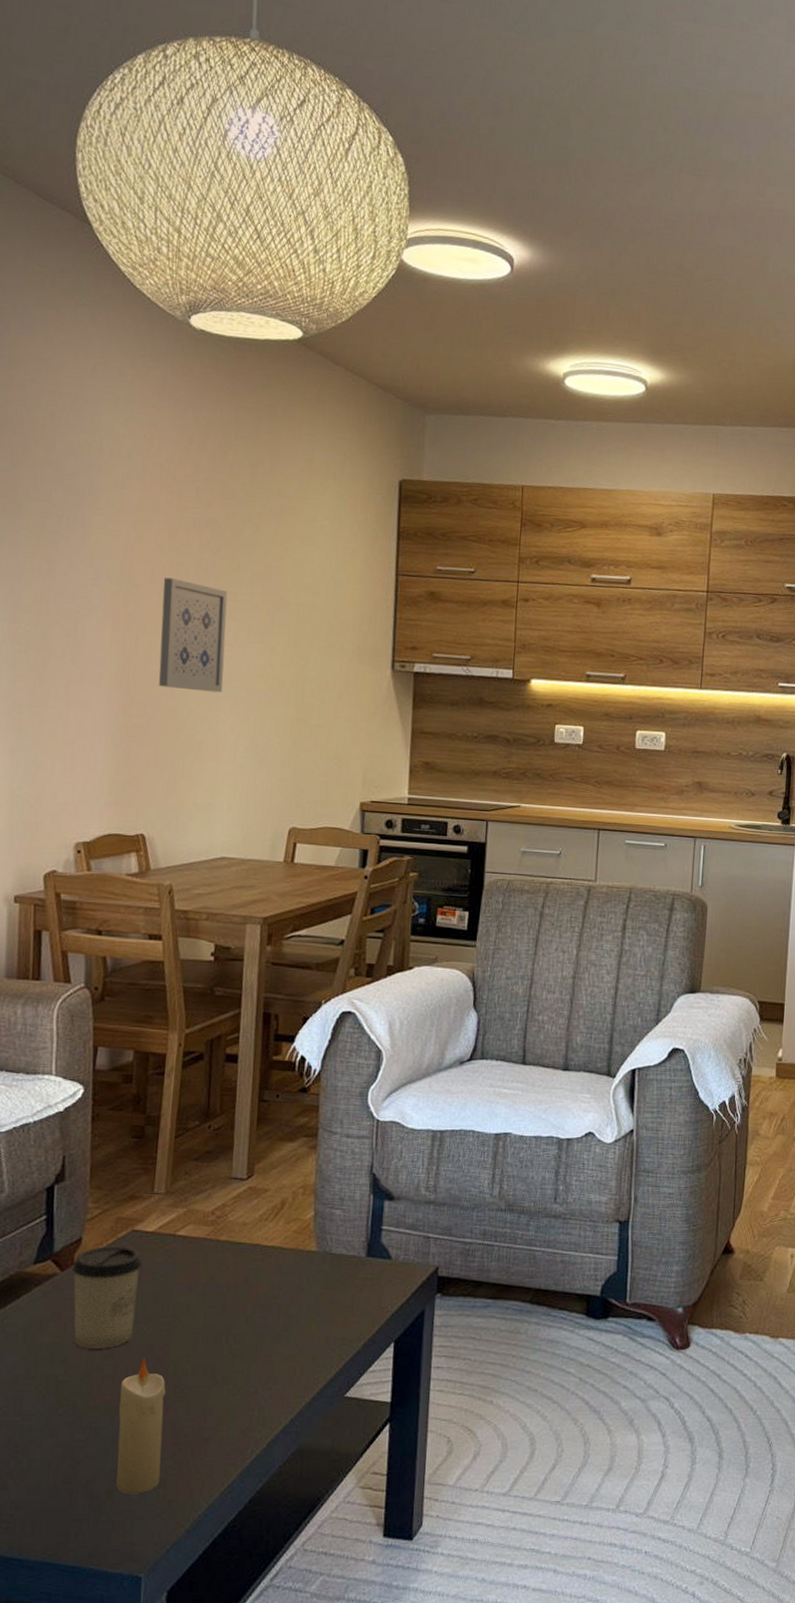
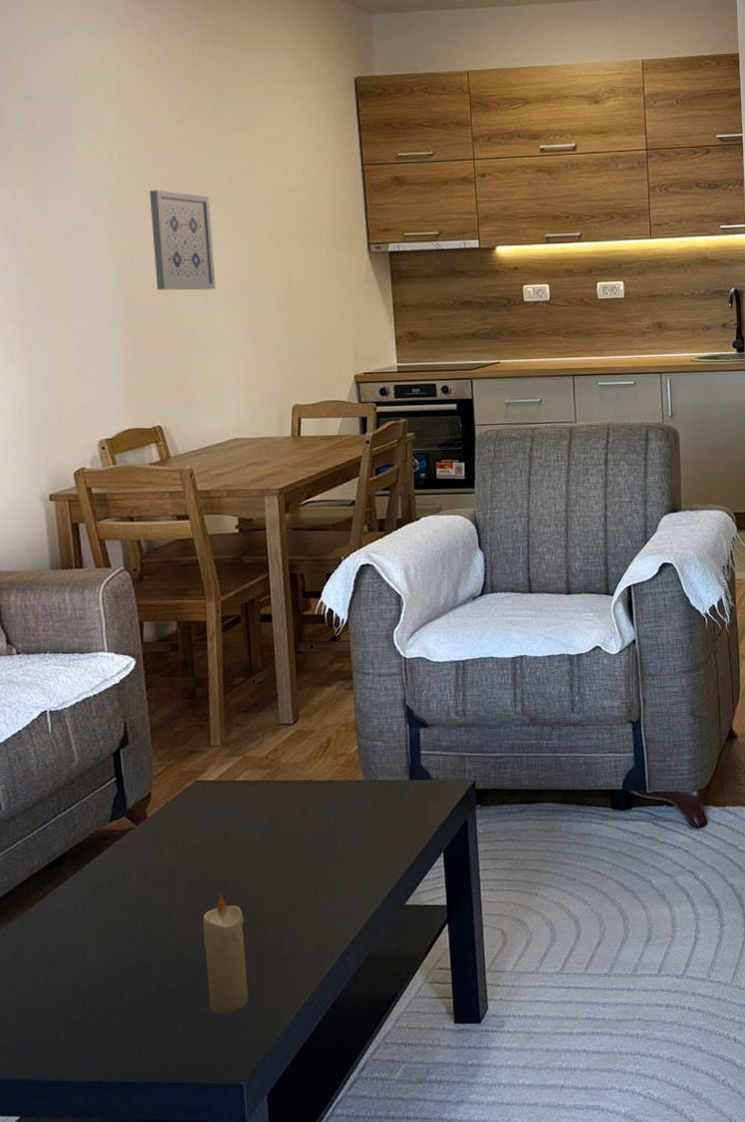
cup: present [72,1246,142,1349] -> none [145,796,209,891]

